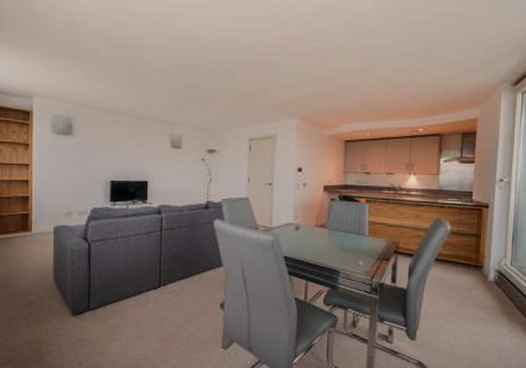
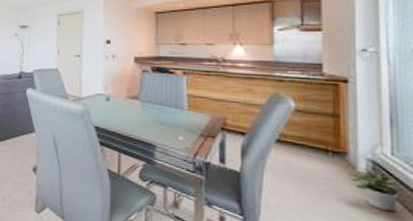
potted plant: none [483,280,514,310] -> present [351,171,401,212]

